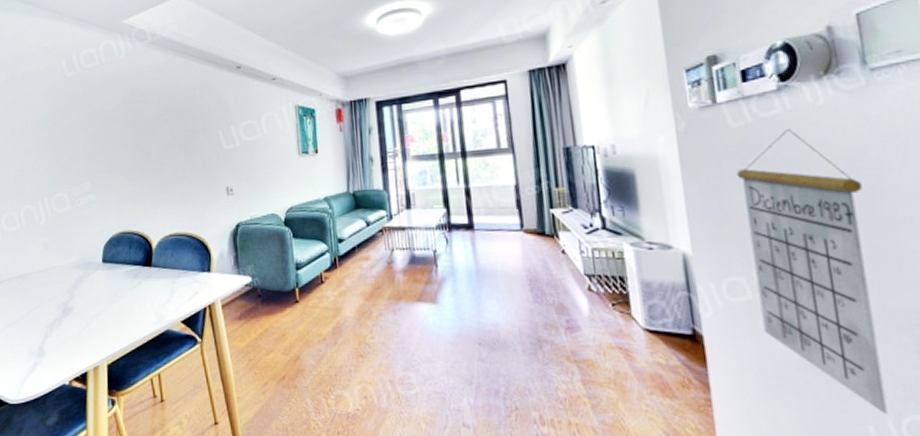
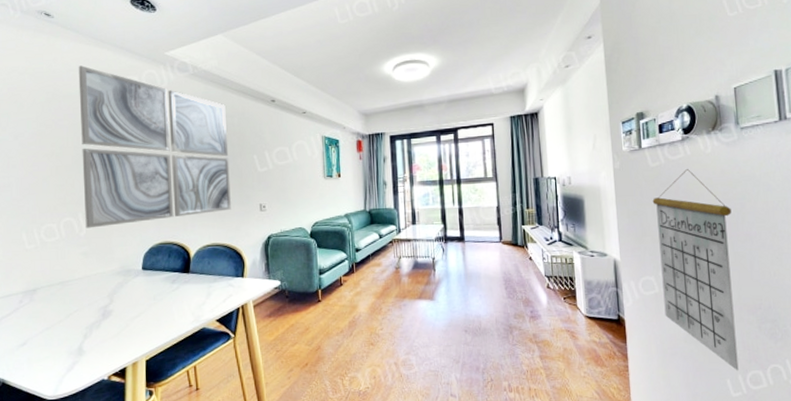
wall art: none [36,41,195,217] -> present [78,65,231,229]

